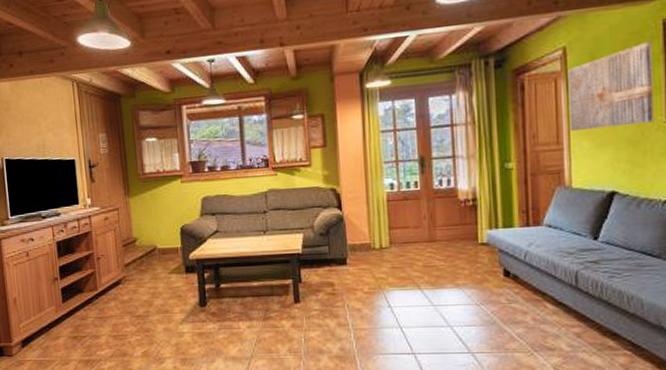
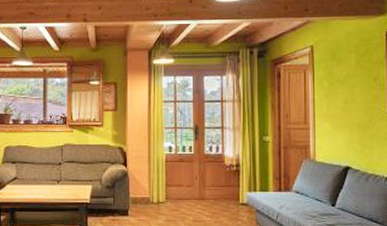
wall art: present [567,41,655,132] -> none [314,48,380,115]

